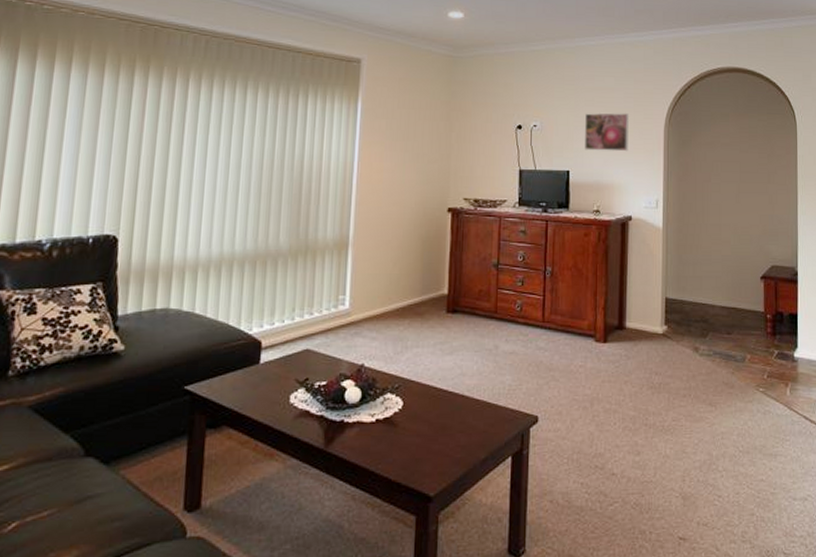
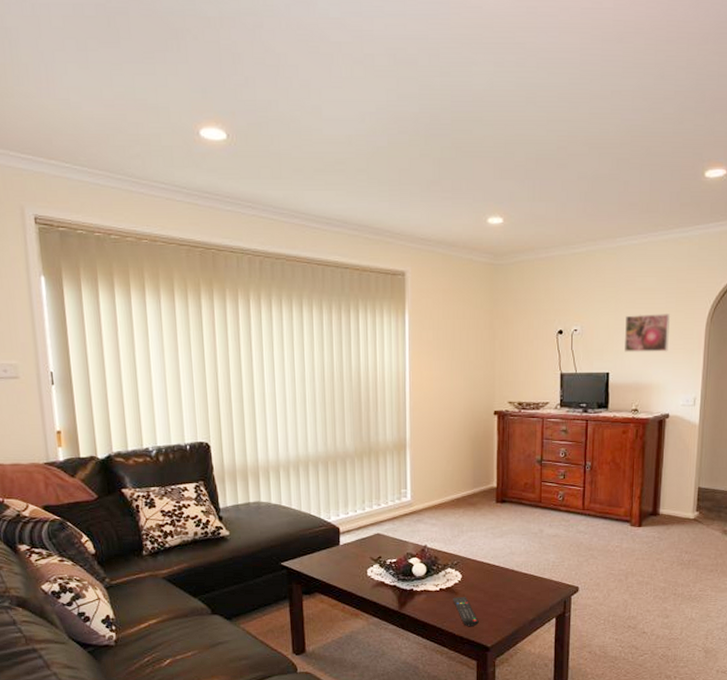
remote control: none [391,429,421,469] -> present [453,596,479,626]

